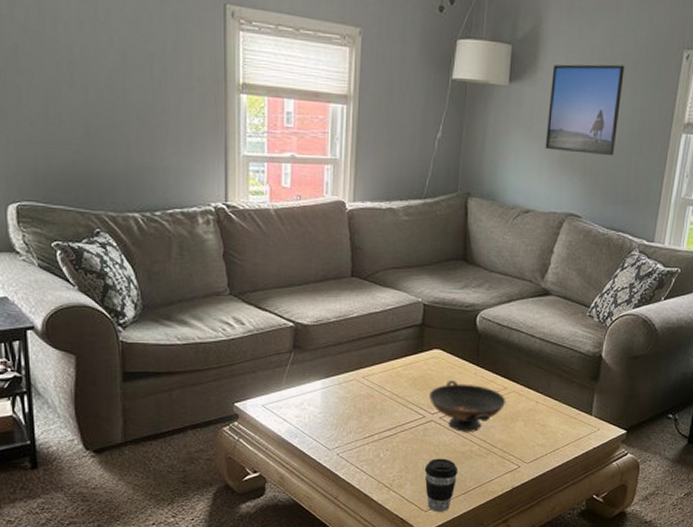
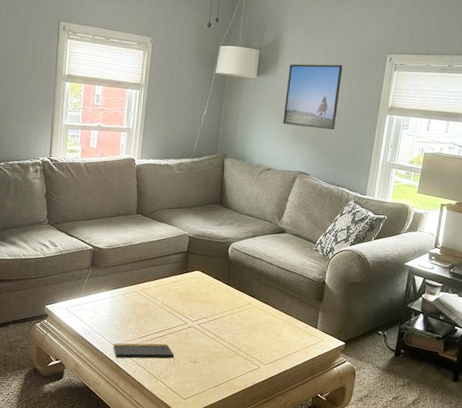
notepad: none [329,444,411,470] -> present [113,343,175,365]
coffee cup: present [424,458,458,512] -> none [185,357,211,400]
decorative bowl: present [428,381,506,432] -> none [190,296,250,337]

